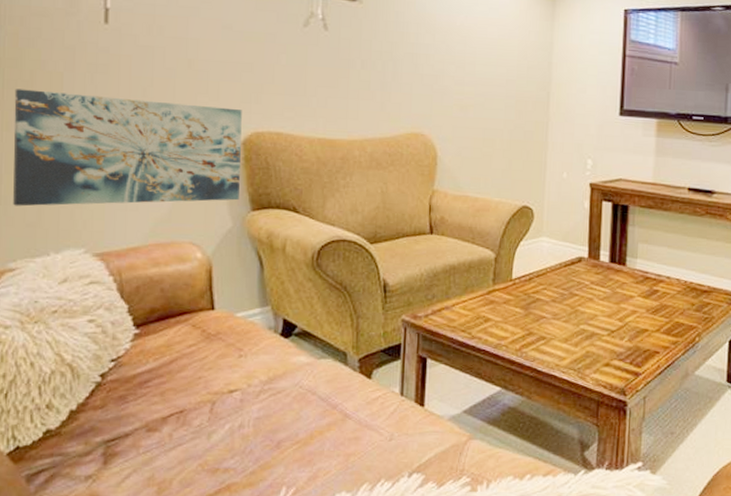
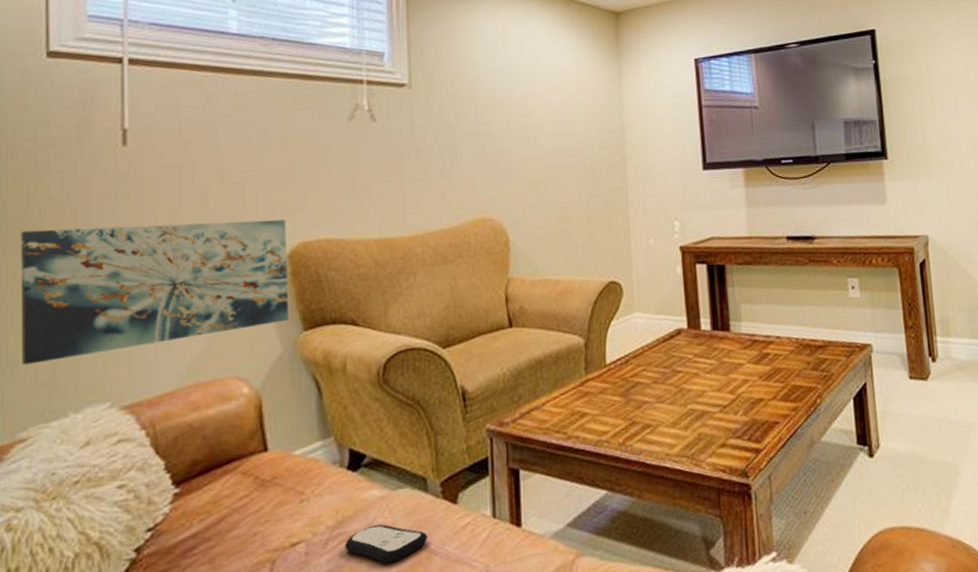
remote control: none [273,385,345,419] -> present [344,524,429,564]

